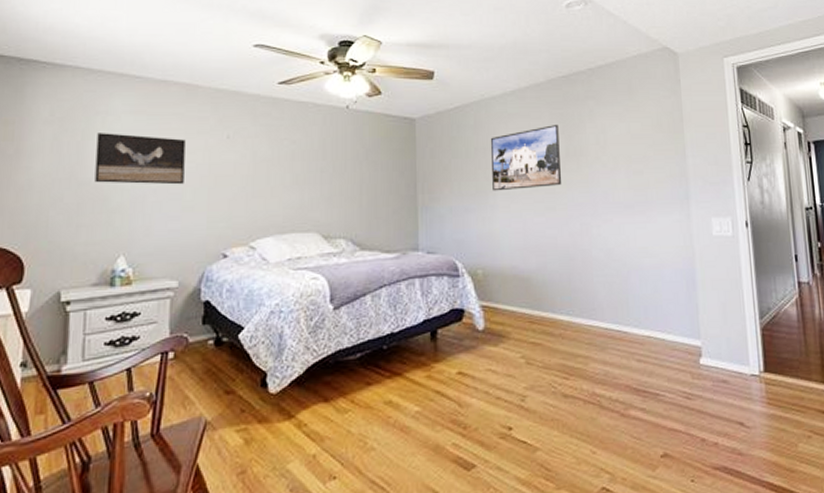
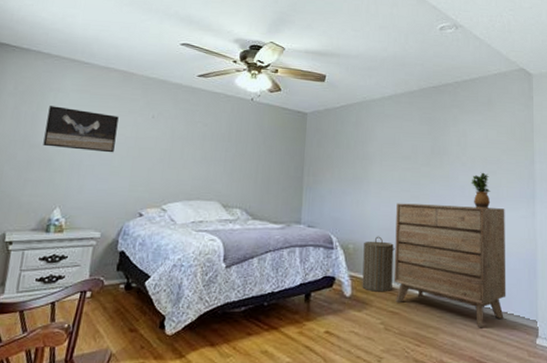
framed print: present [490,124,561,191] -> none [367,126,427,179]
laundry hamper: none [495,257,532,322] -> present [362,236,395,292]
dresser: none [530,213,663,351] -> present [394,203,506,327]
potted plant: none [614,173,639,216] -> present [471,172,491,209]

